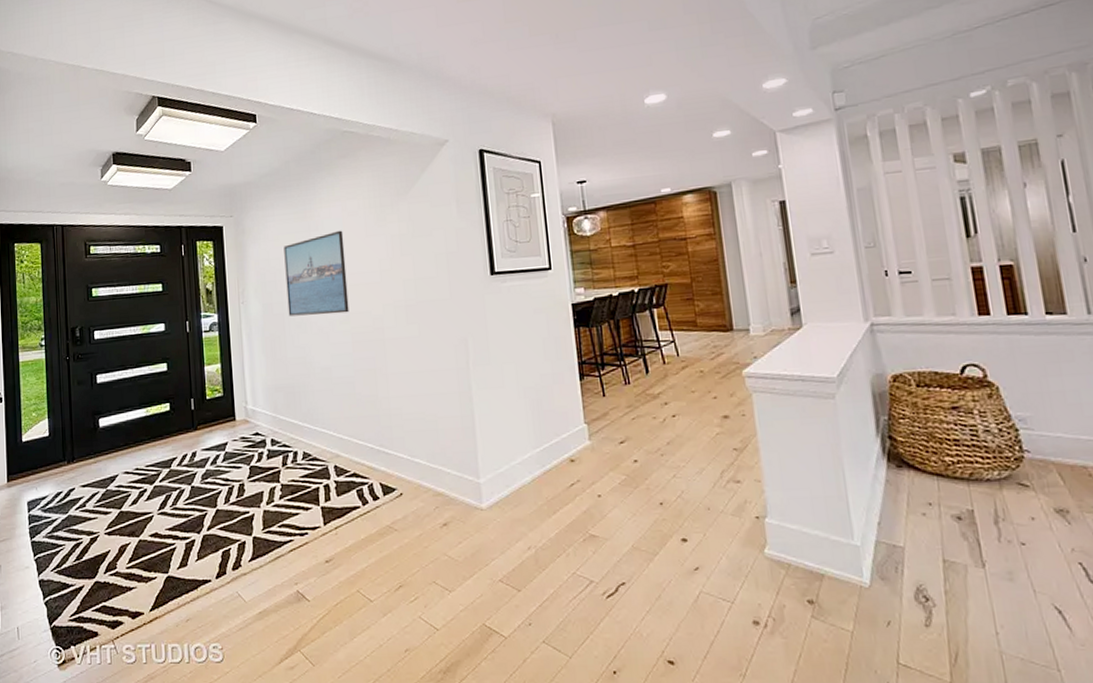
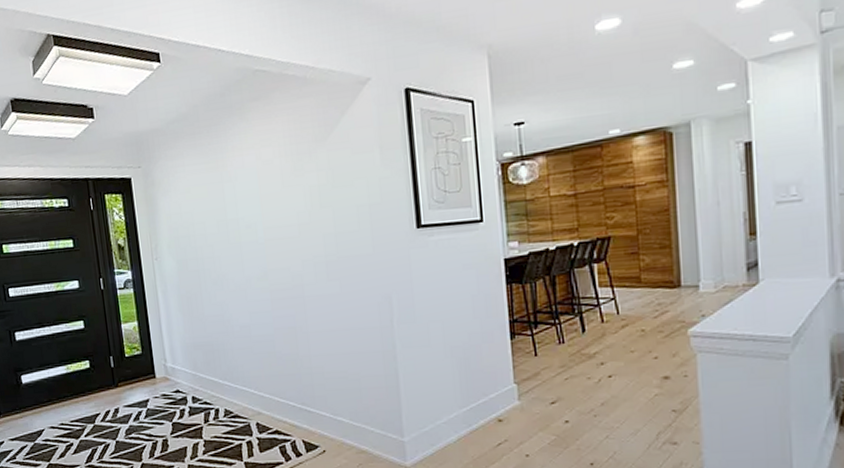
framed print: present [284,230,349,317] -> none [196,181,267,273]

